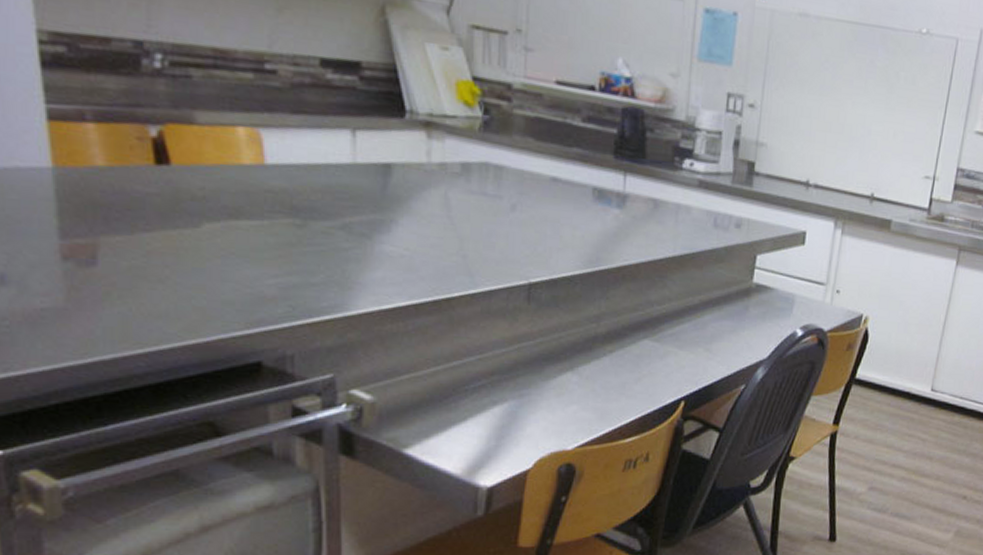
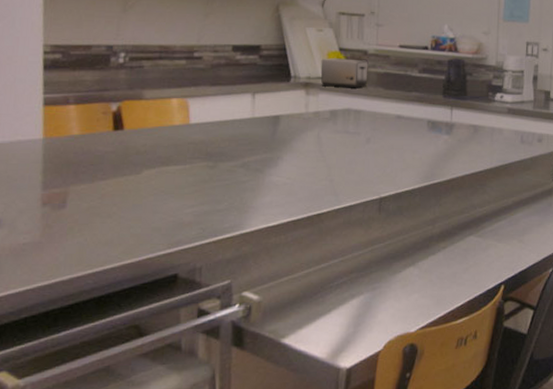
toaster: none [446,89,513,136] -> present [320,58,368,89]

